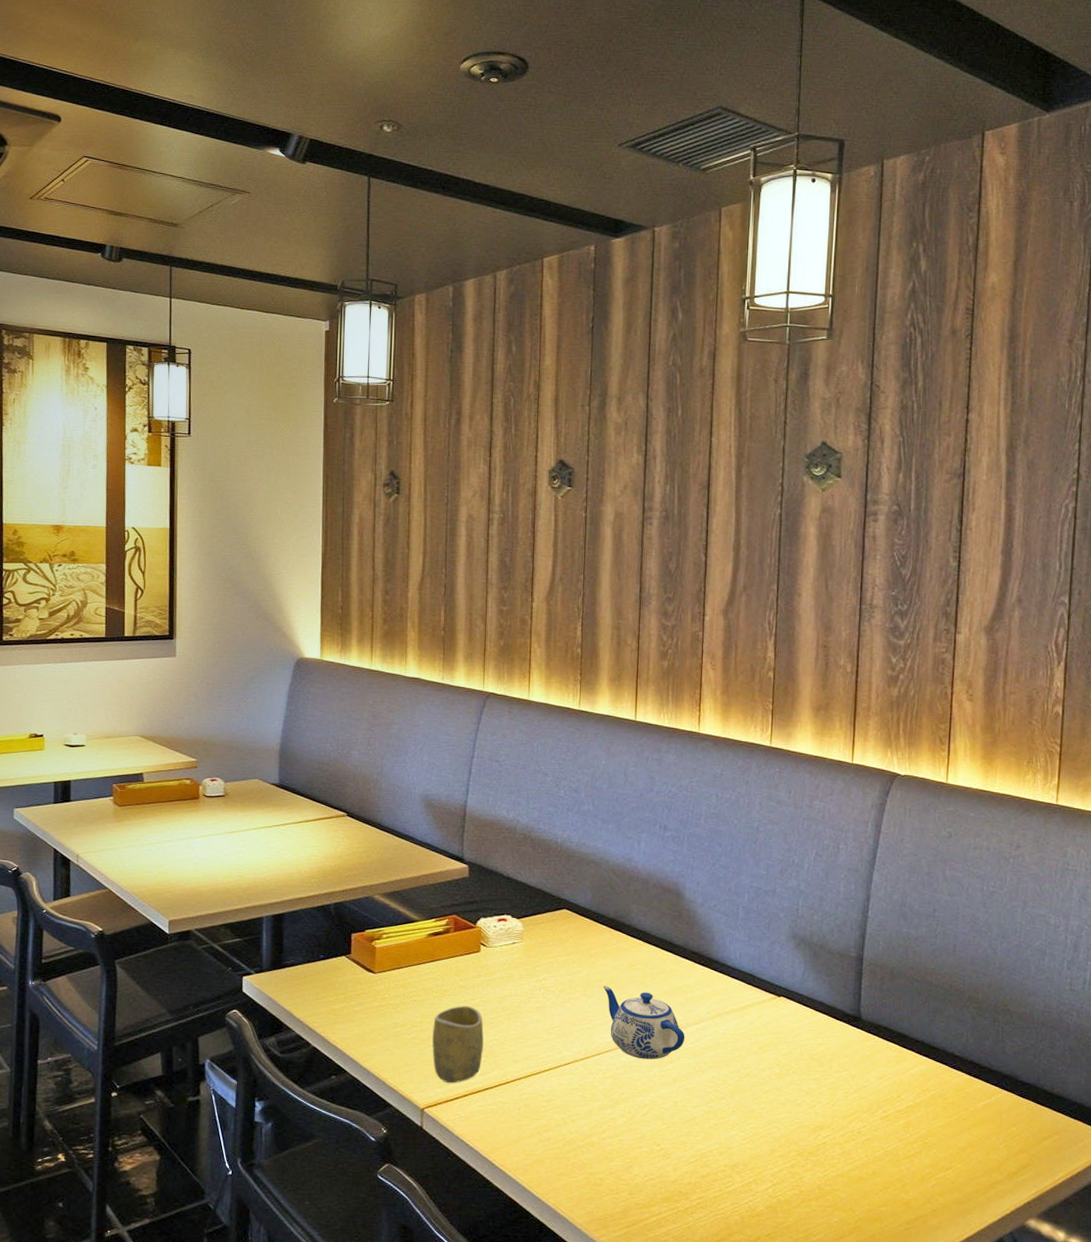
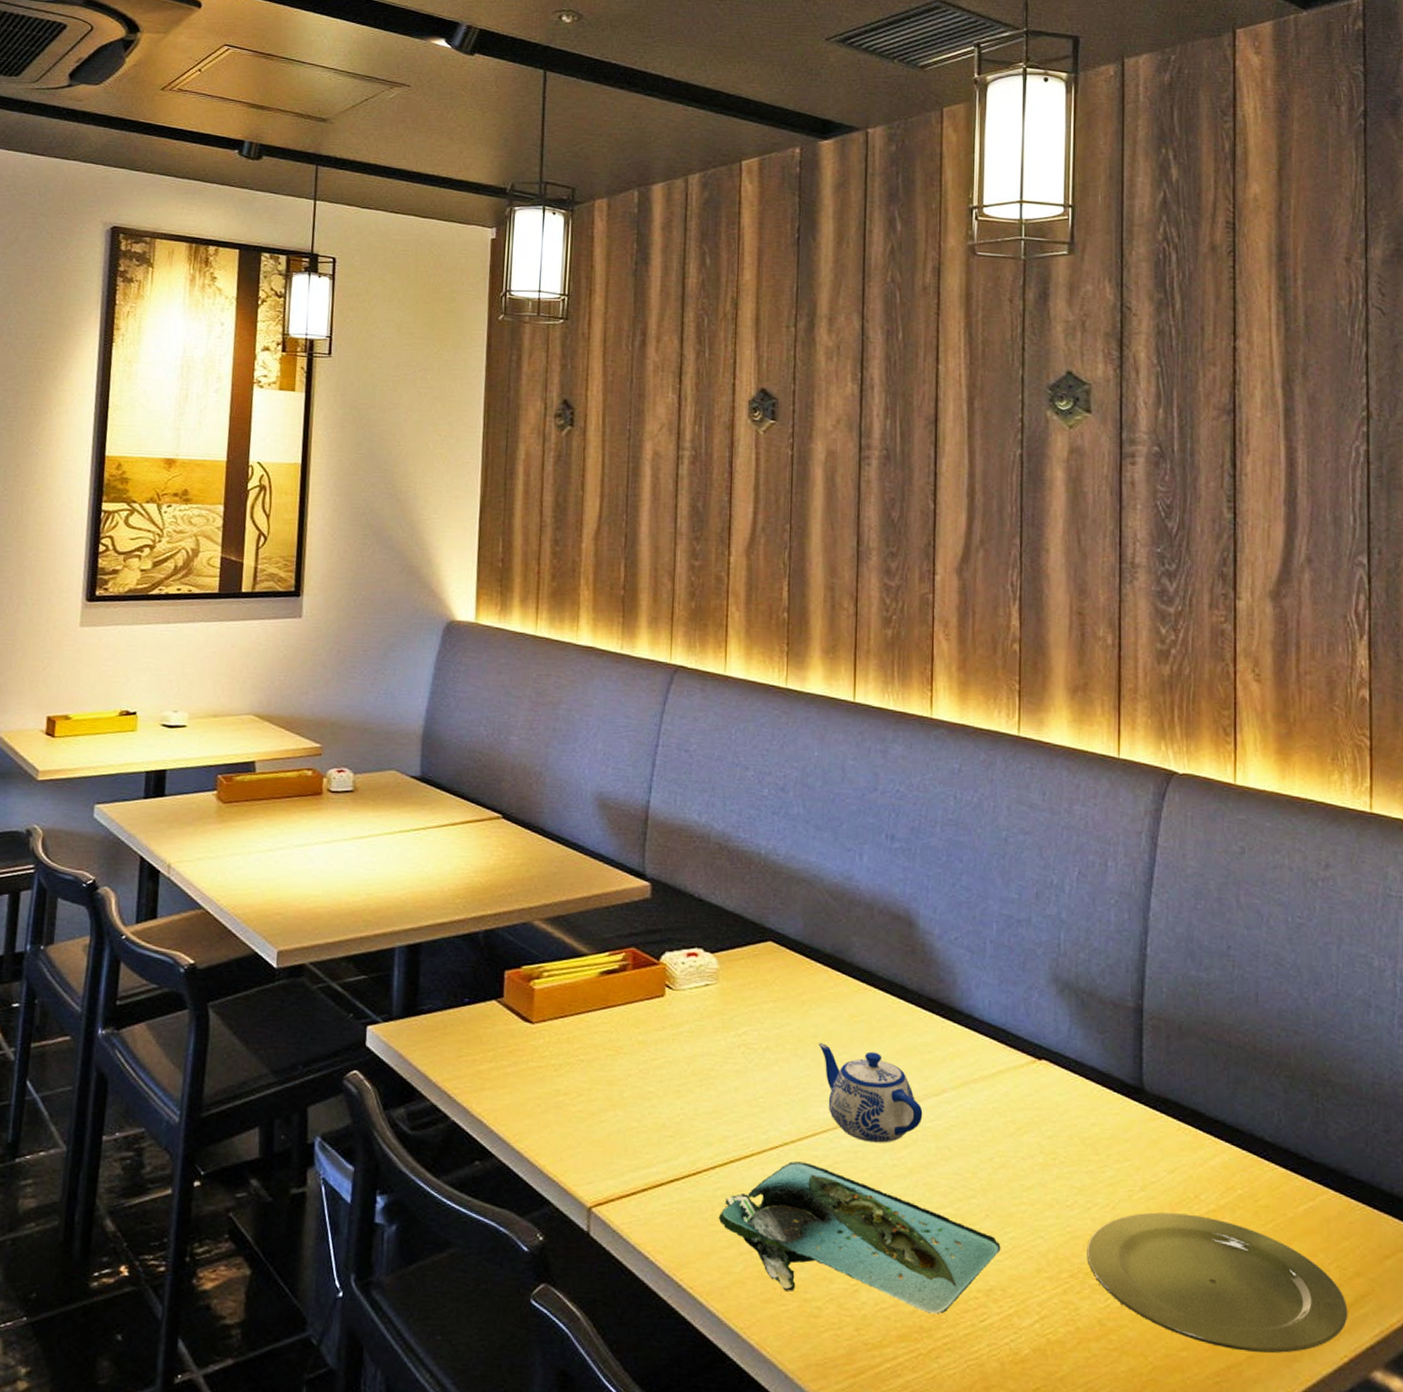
cup: present [432,1006,484,1084] -> none [603,1068,669,1173]
platter: none [523,1074,744,1183] -> present [718,1161,1001,1314]
plate: none [810,1108,1012,1208] -> present [1087,1212,1348,1353]

